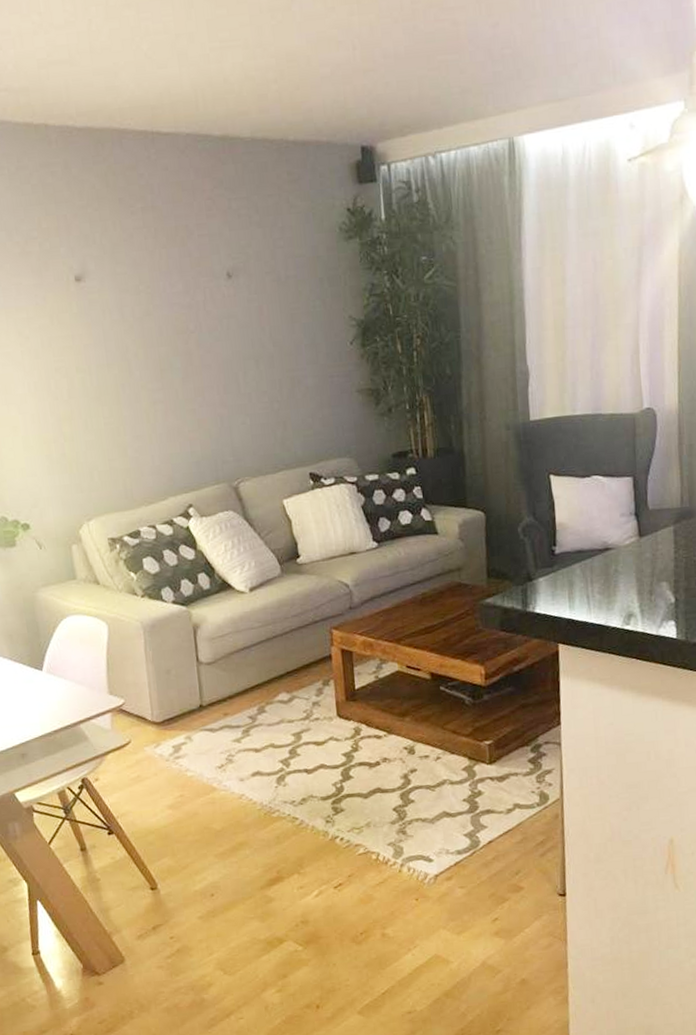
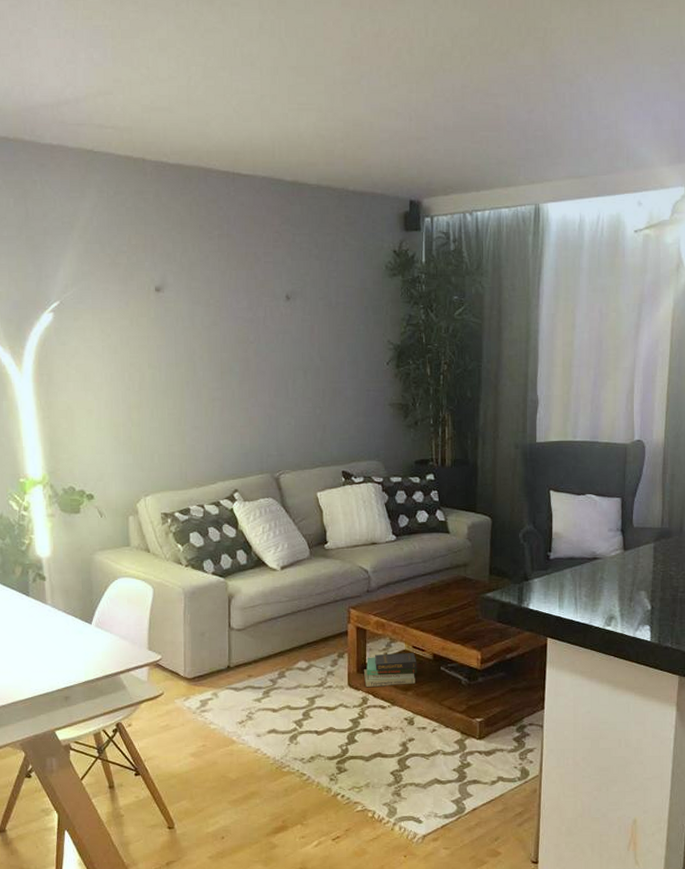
books: none [353,673,414,717] -> present [363,653,417,688]

